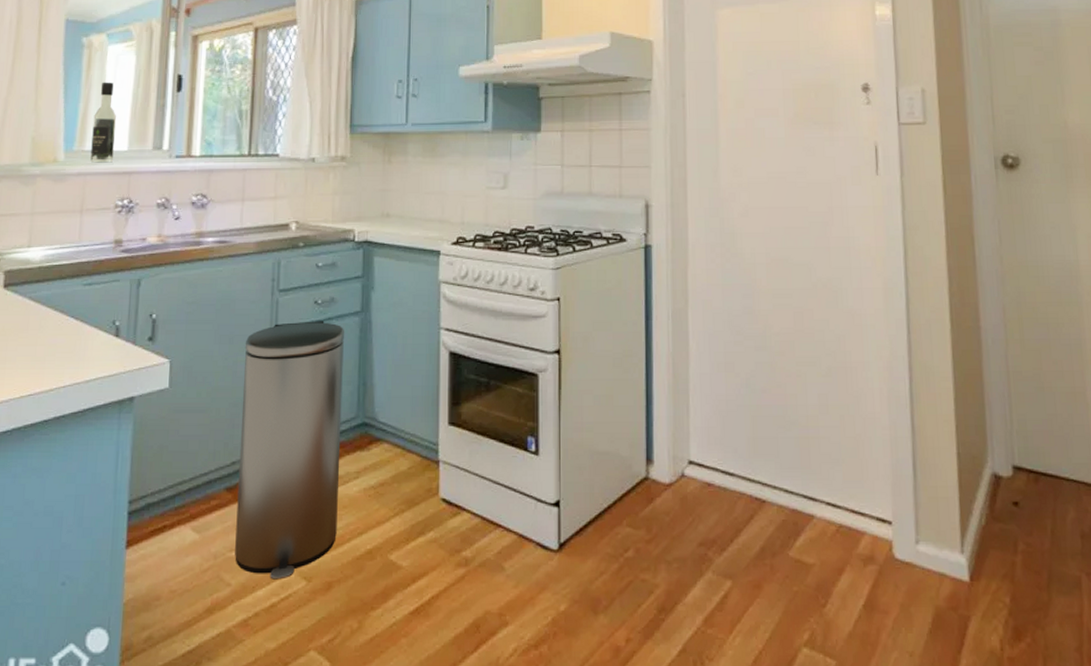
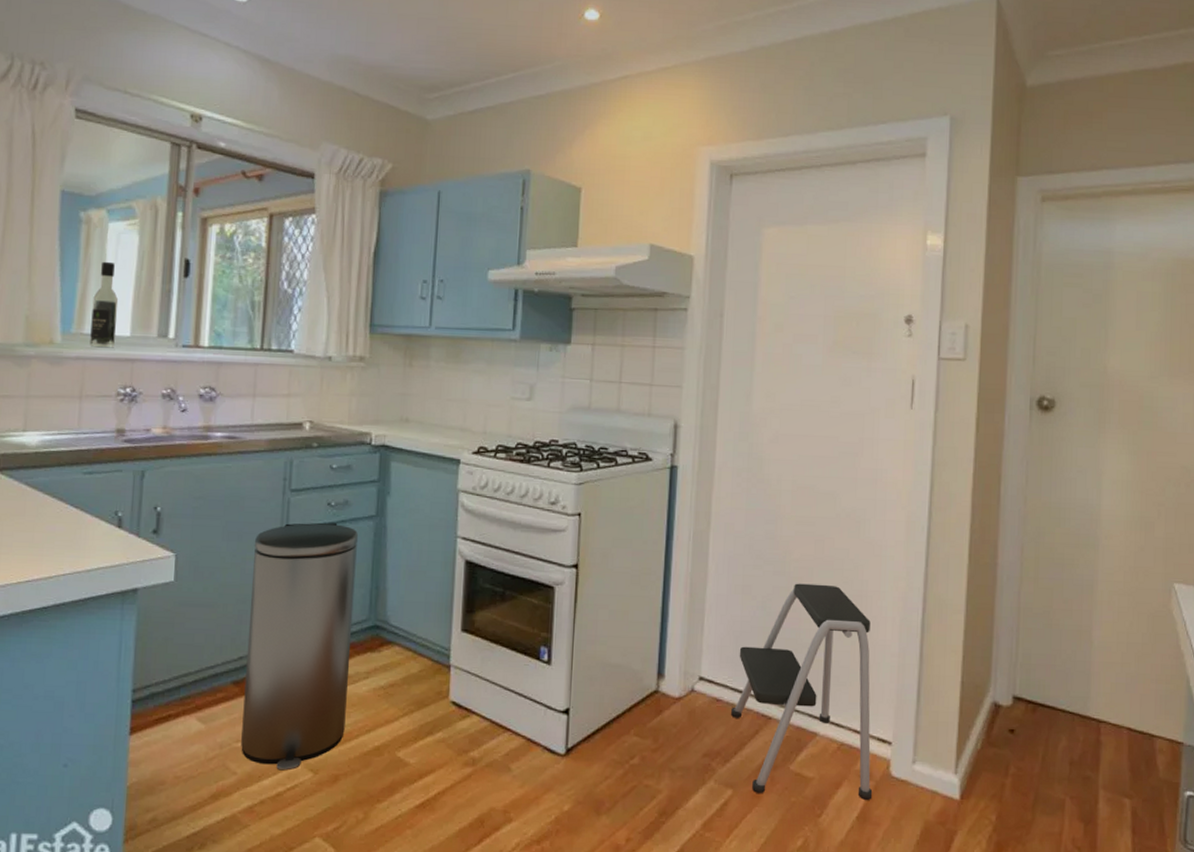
step stool: none [724,357,878,586] -> present [731,583,873,800]

